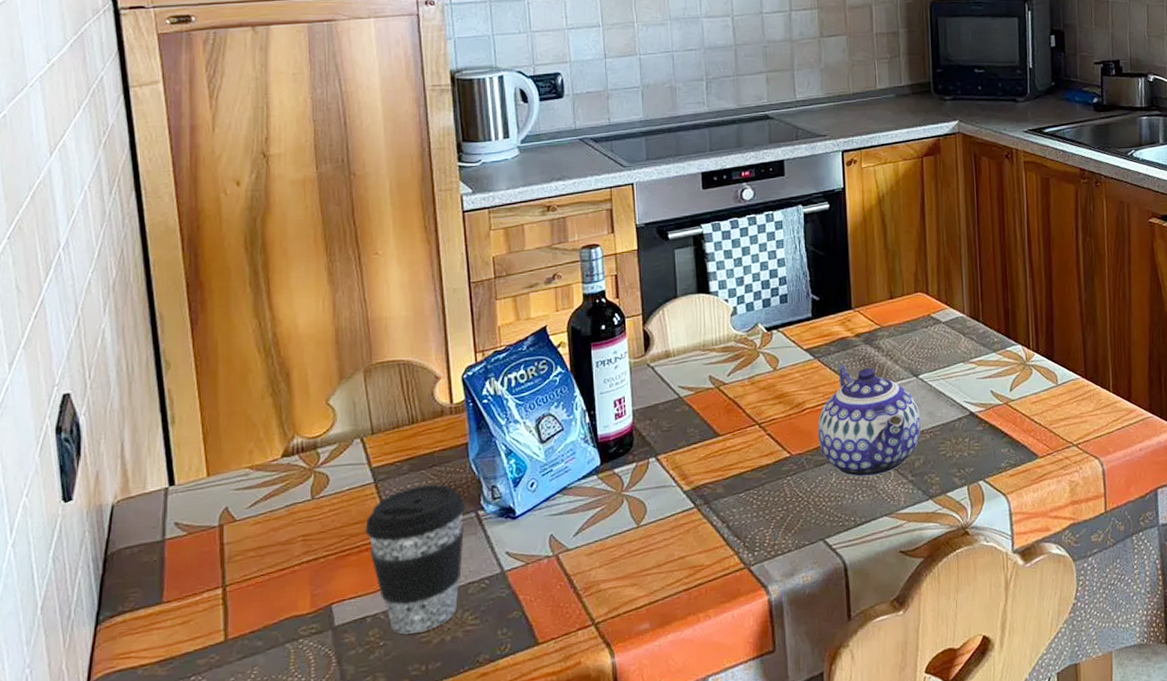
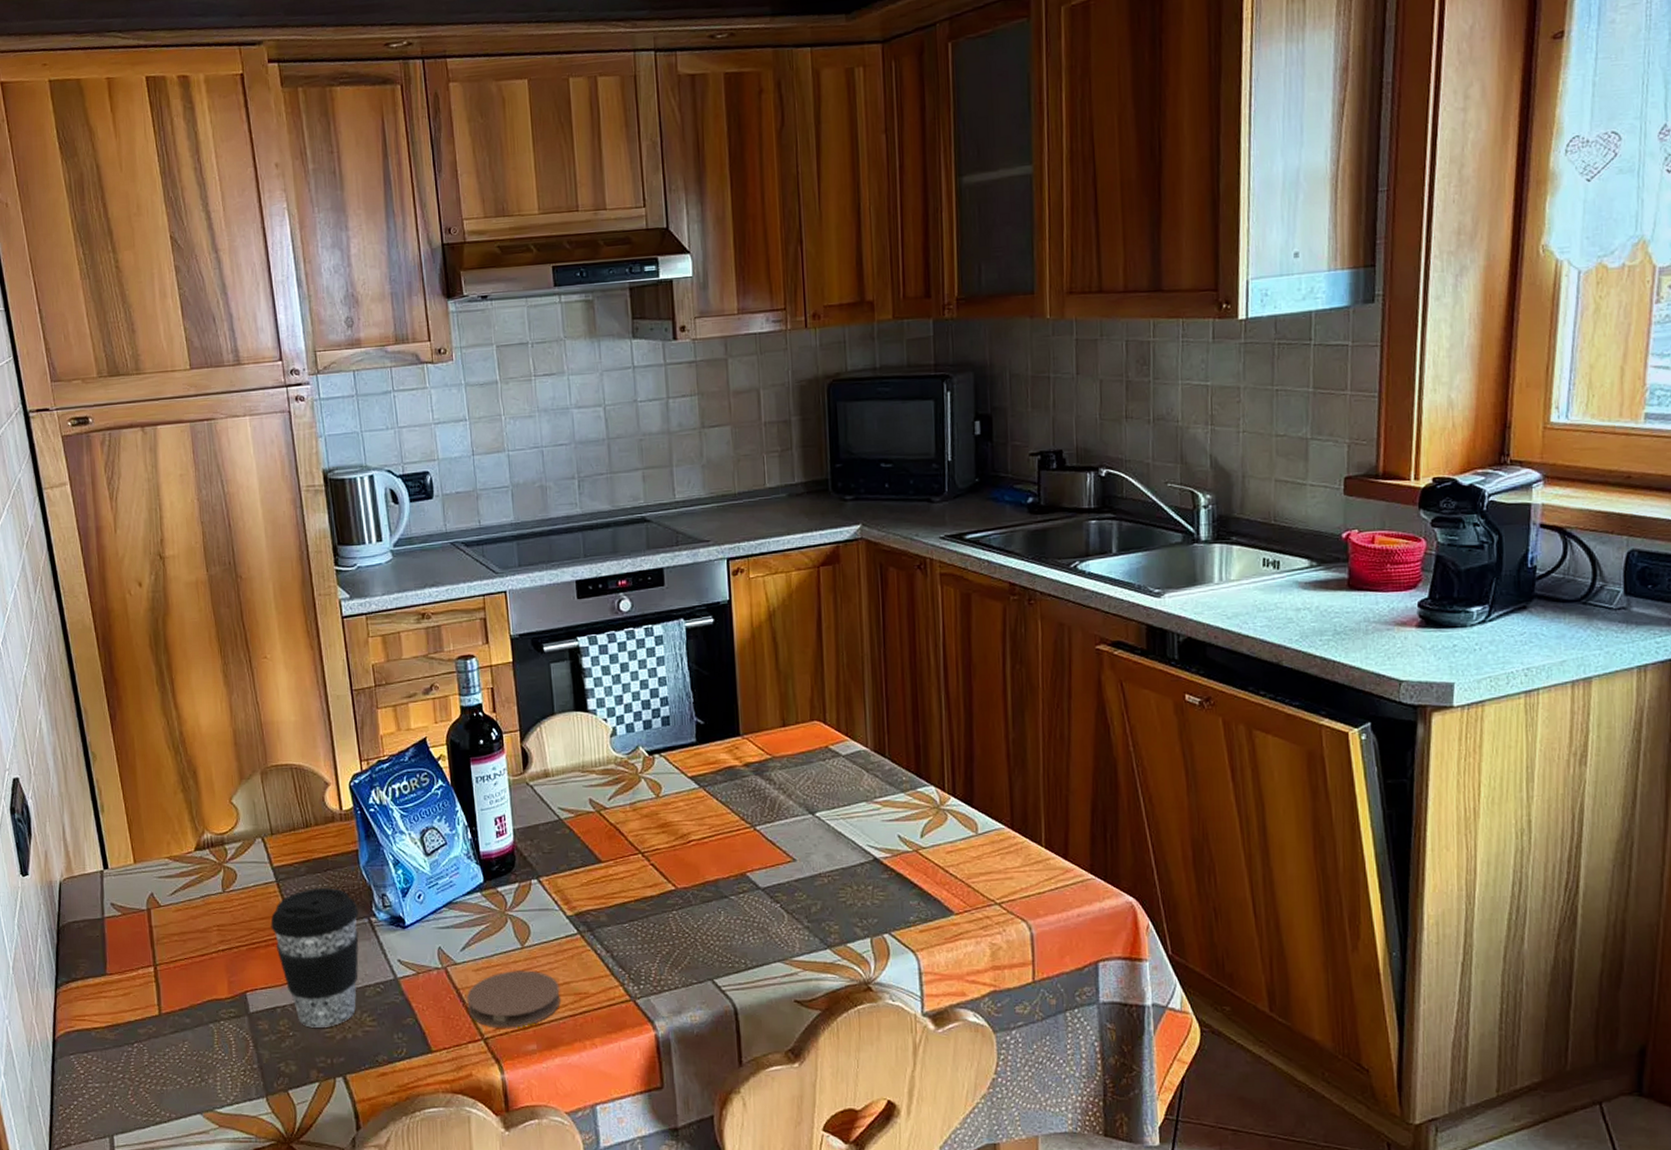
coaster: none [578,548,675,611] -> present [467,970,560,1028]
teapot: present [817,364,921,478] -> none [704,795,818,918]

